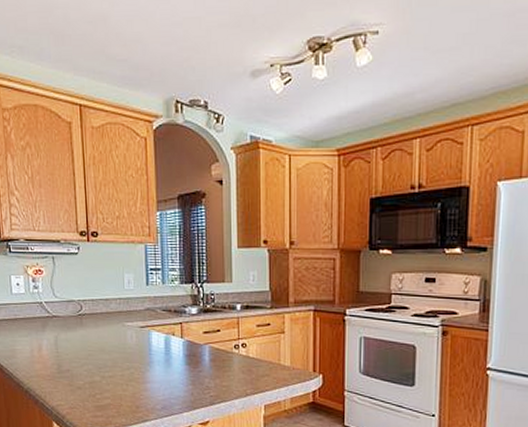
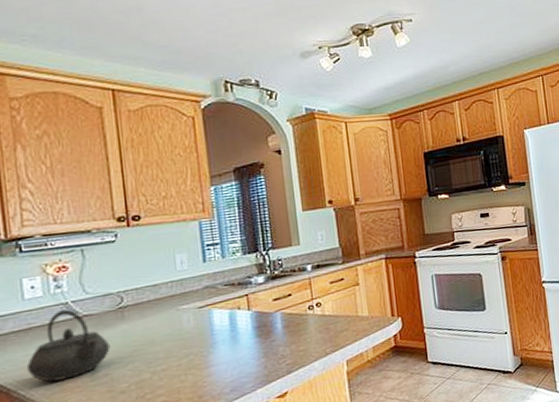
kettle: none [13,308,72,367] -> present [26,309,111,383]

